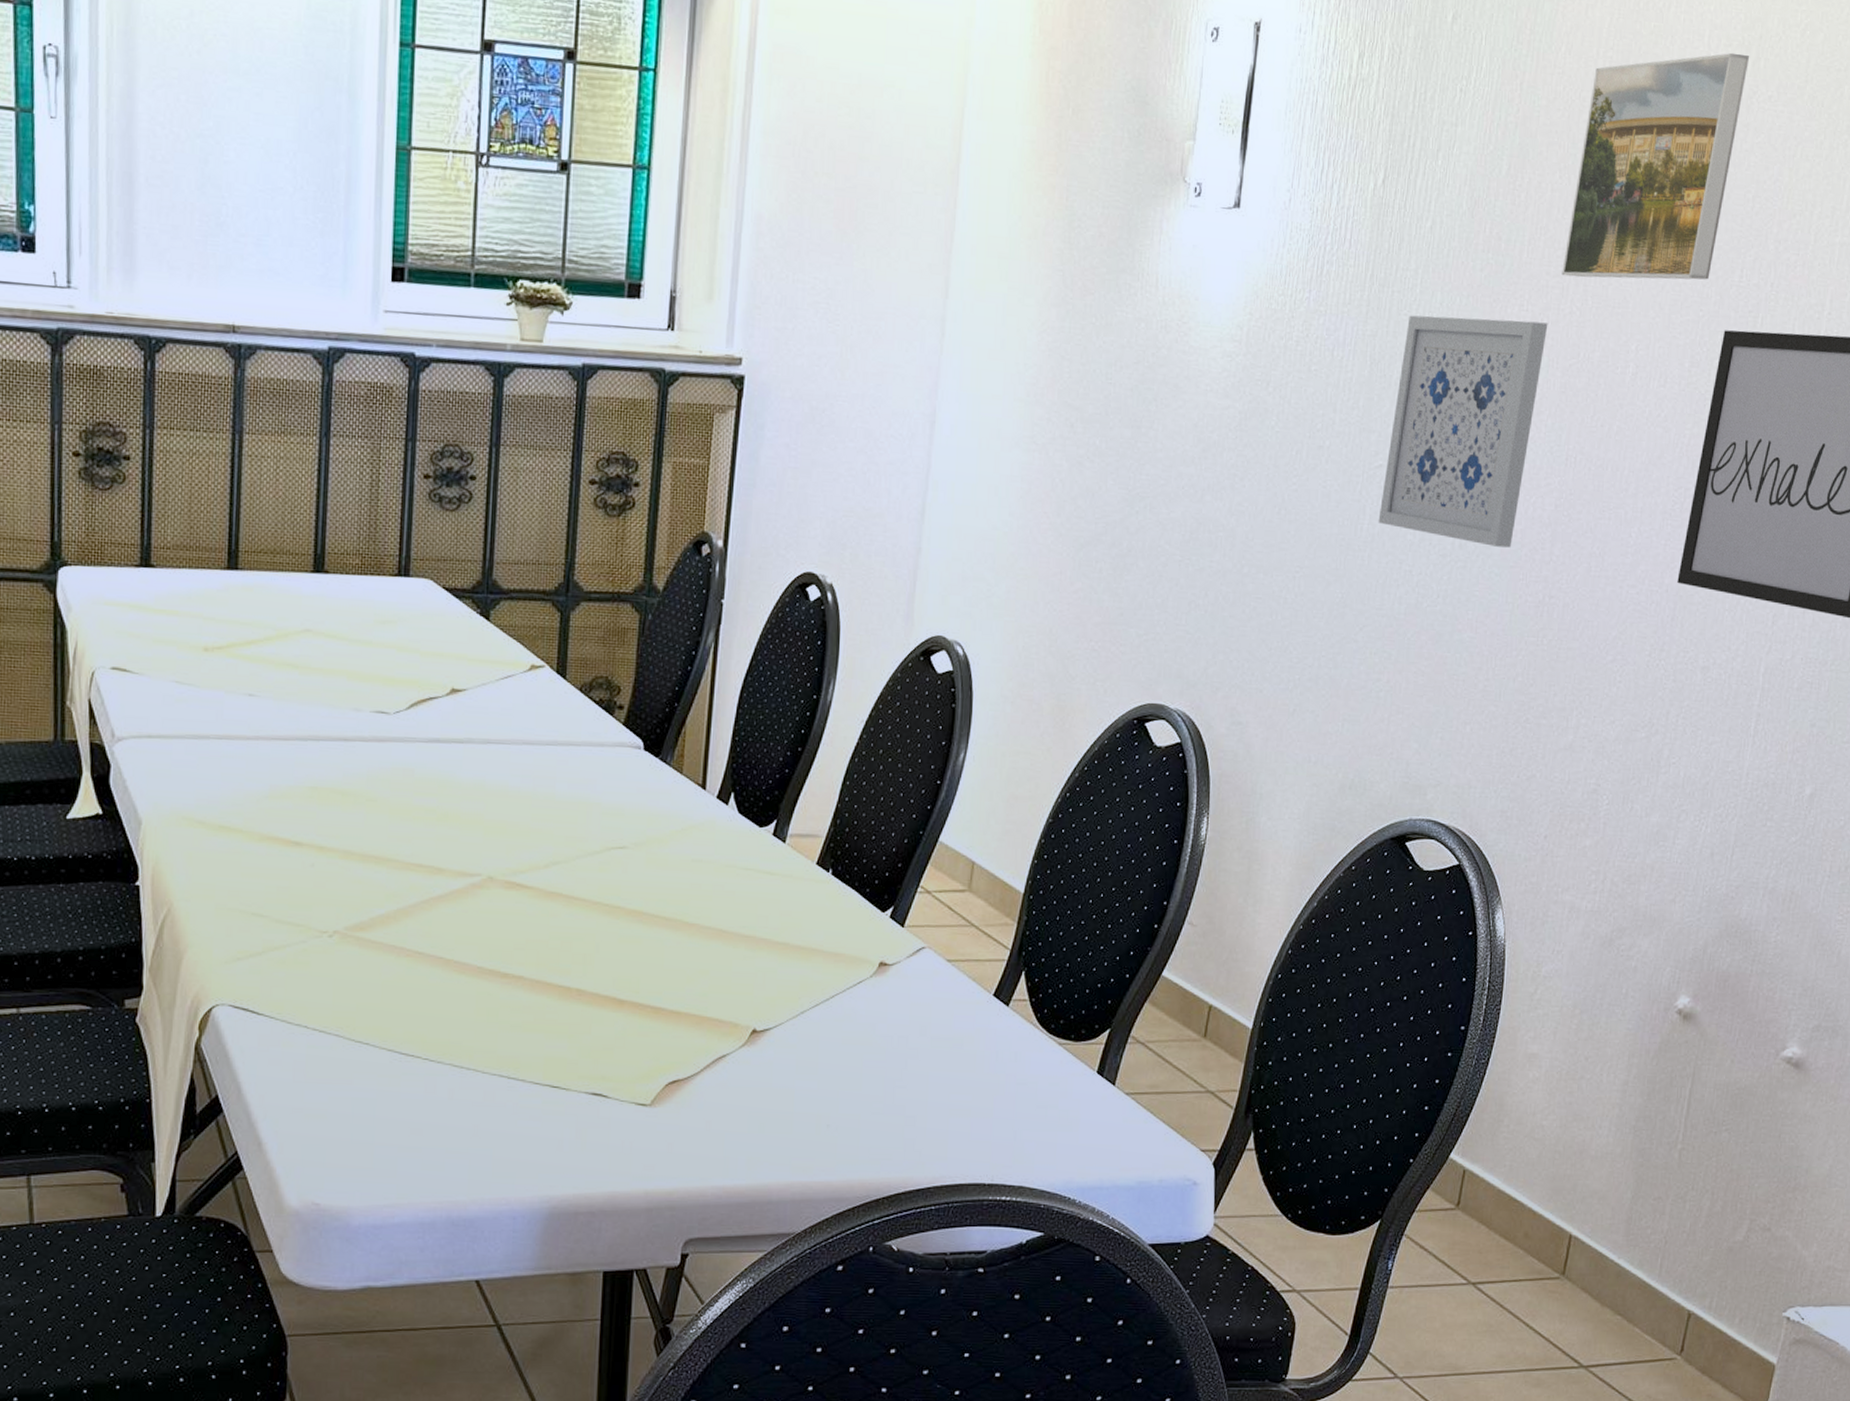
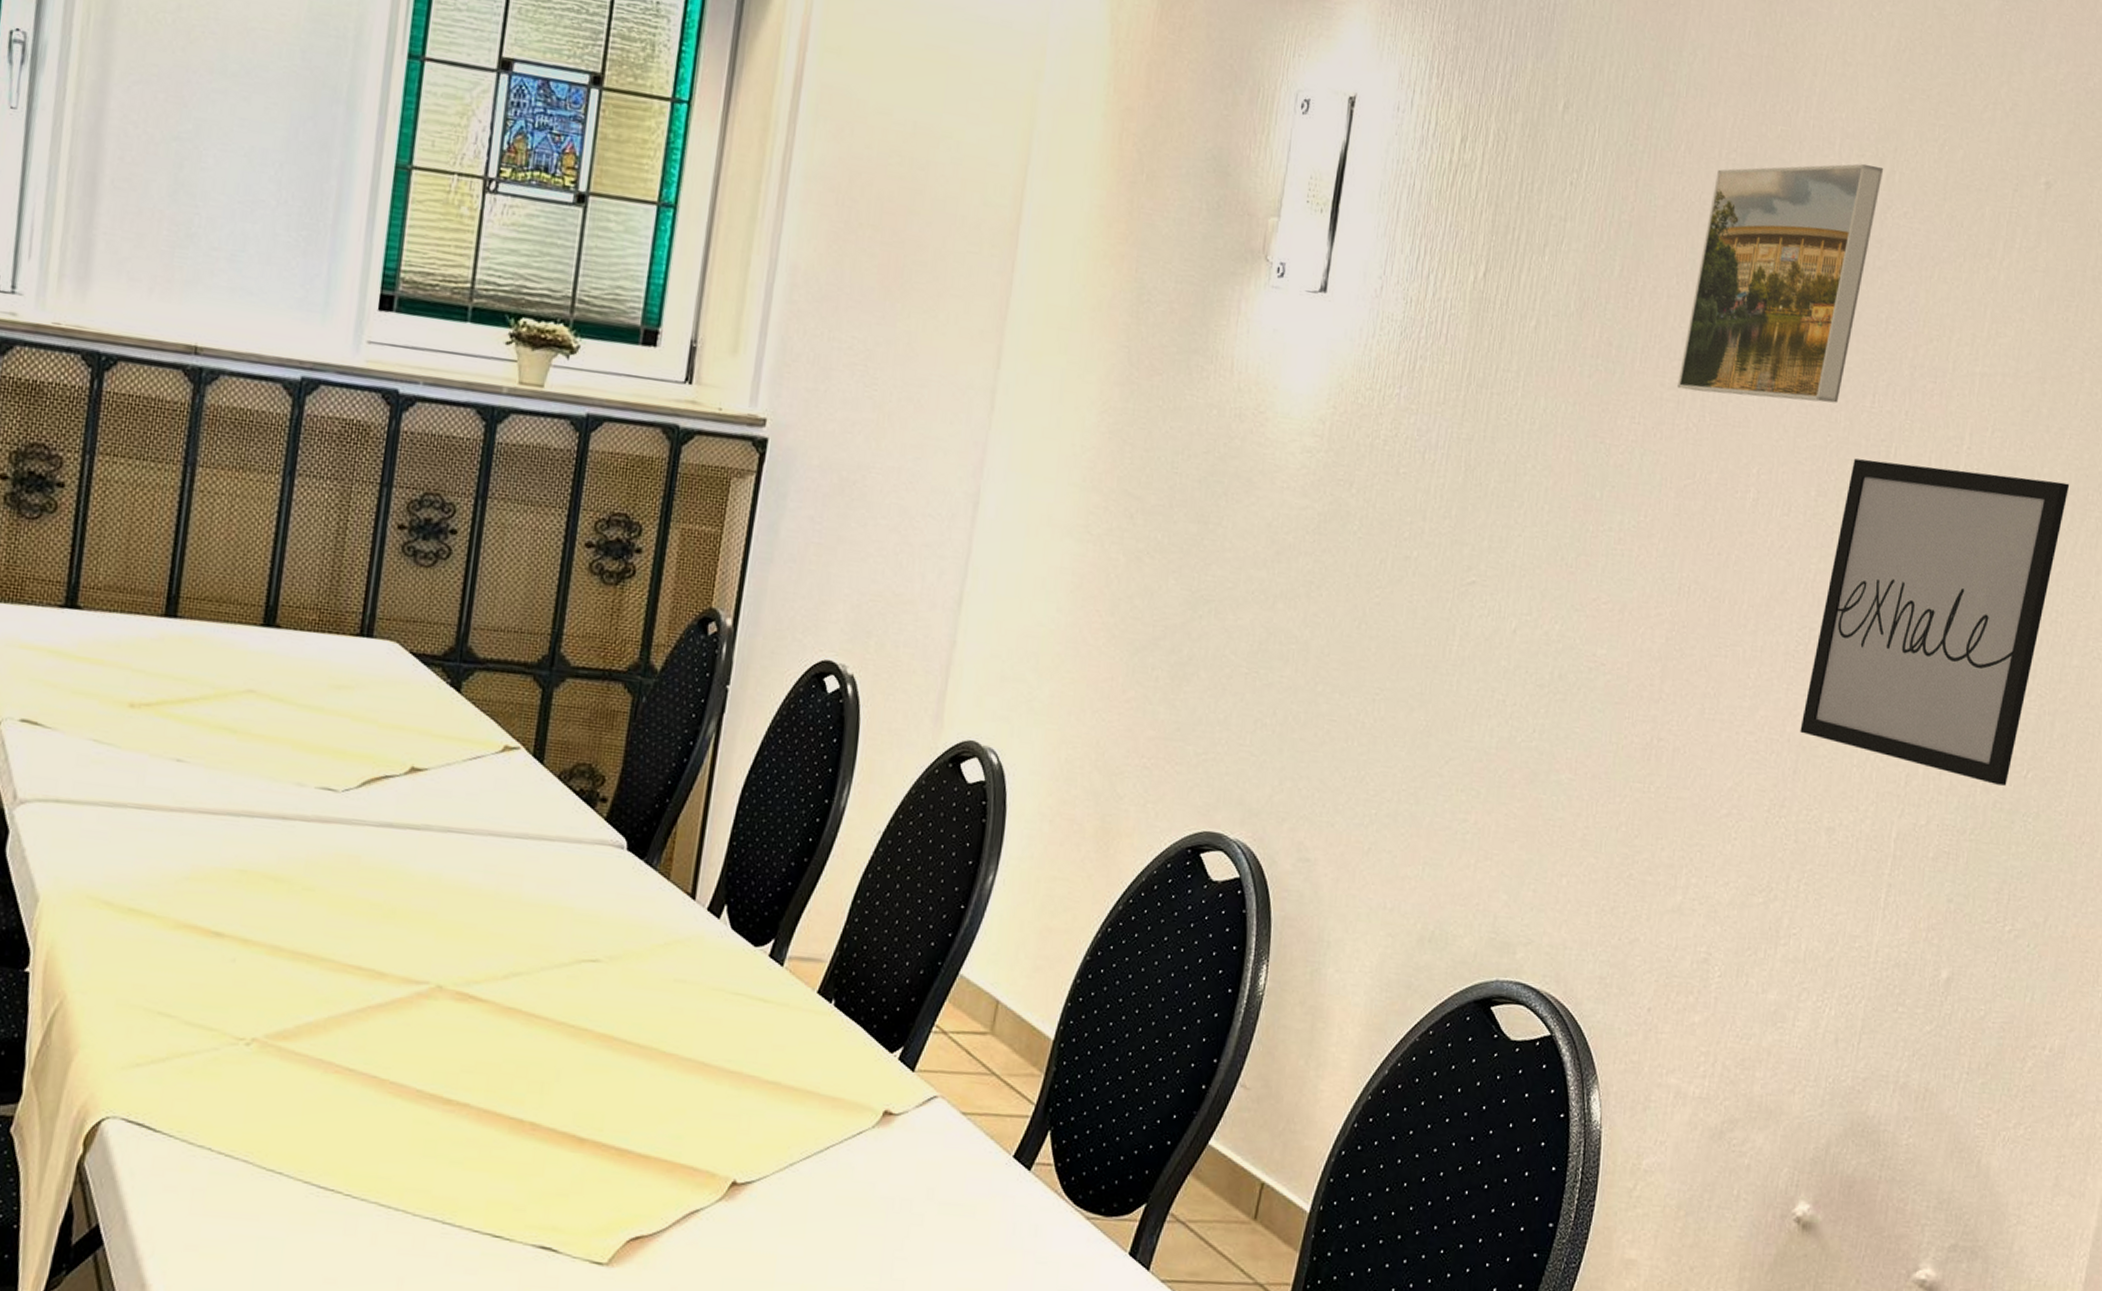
wall art: present [1378,315,1548,548] -> none [1469,420,1662,682]

